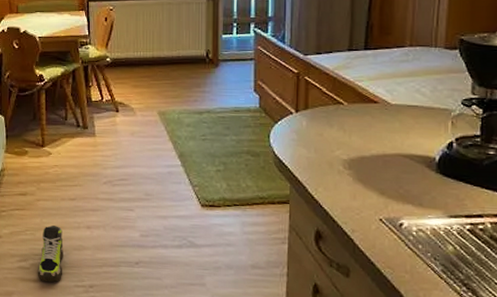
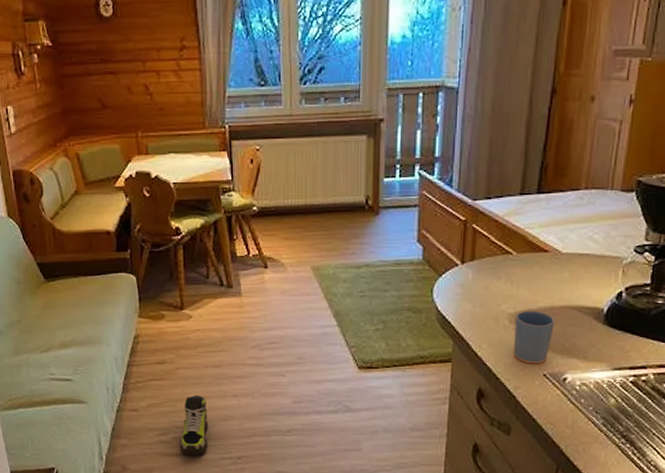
mug: none [349,157,389,209] -> present [514,311,556,364]

